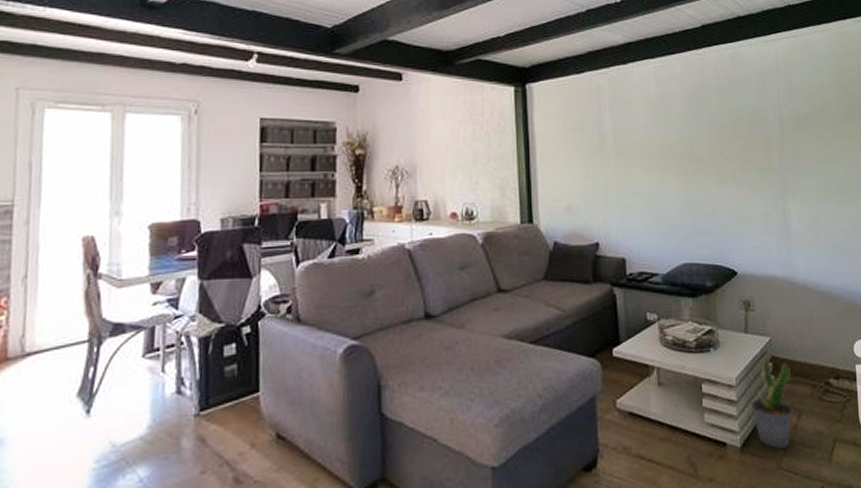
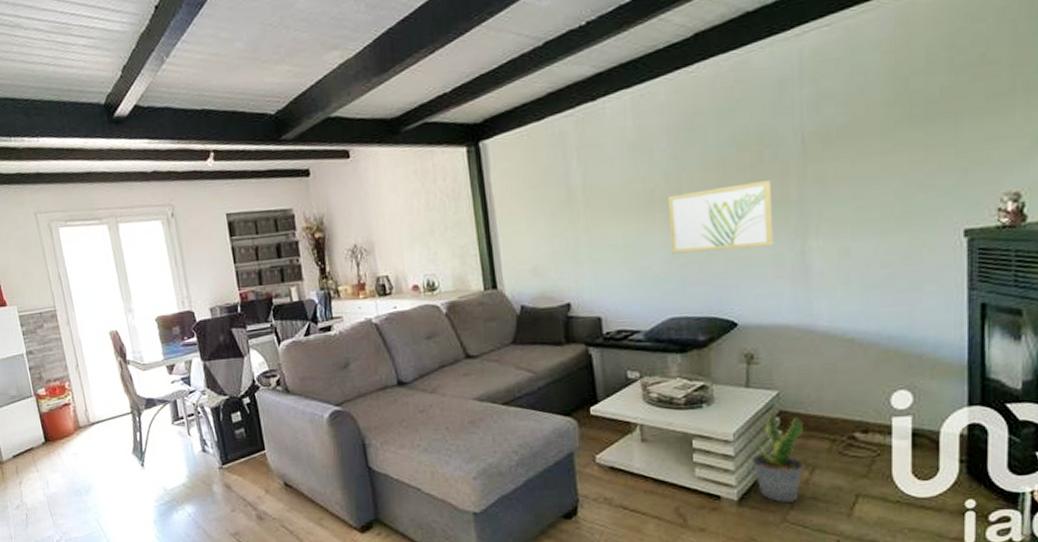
wall art: none [682,150,763,206] -> present [667,180,774,254]

